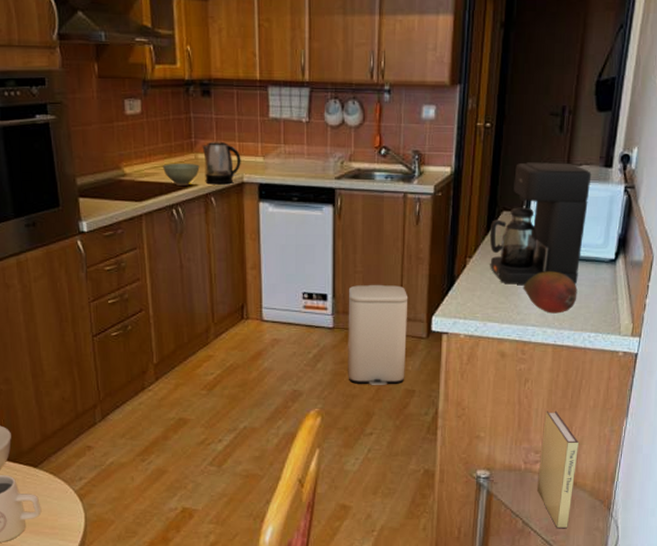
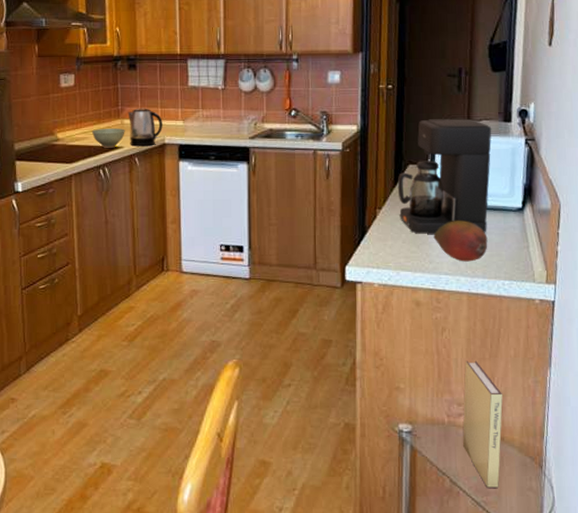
pedal bin: present [348,284,409,386] -> none [263,235,322,336]

